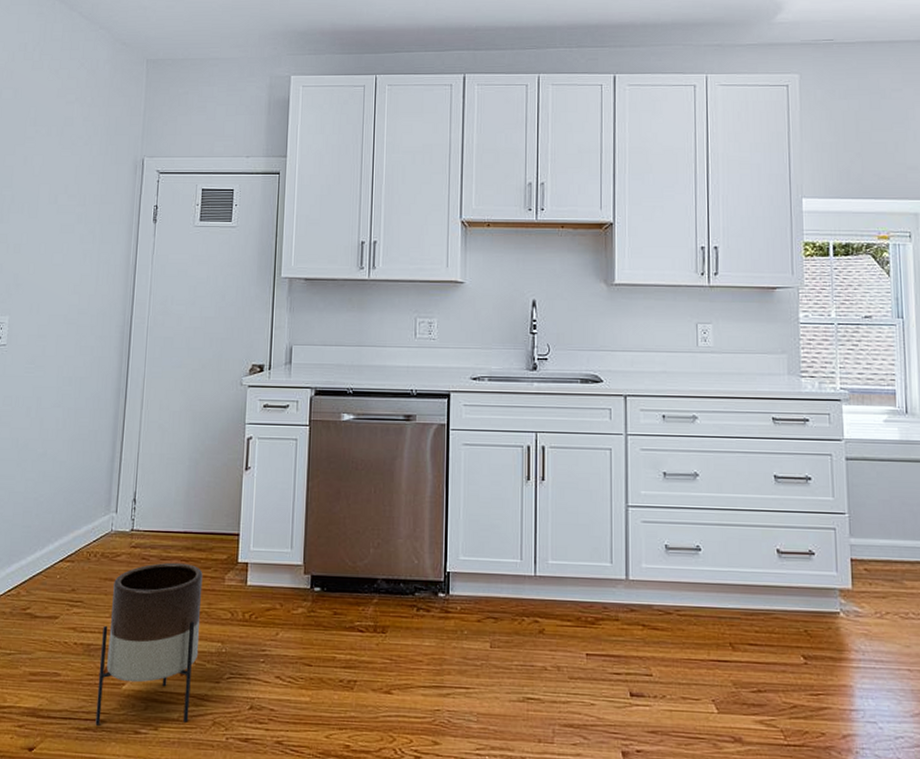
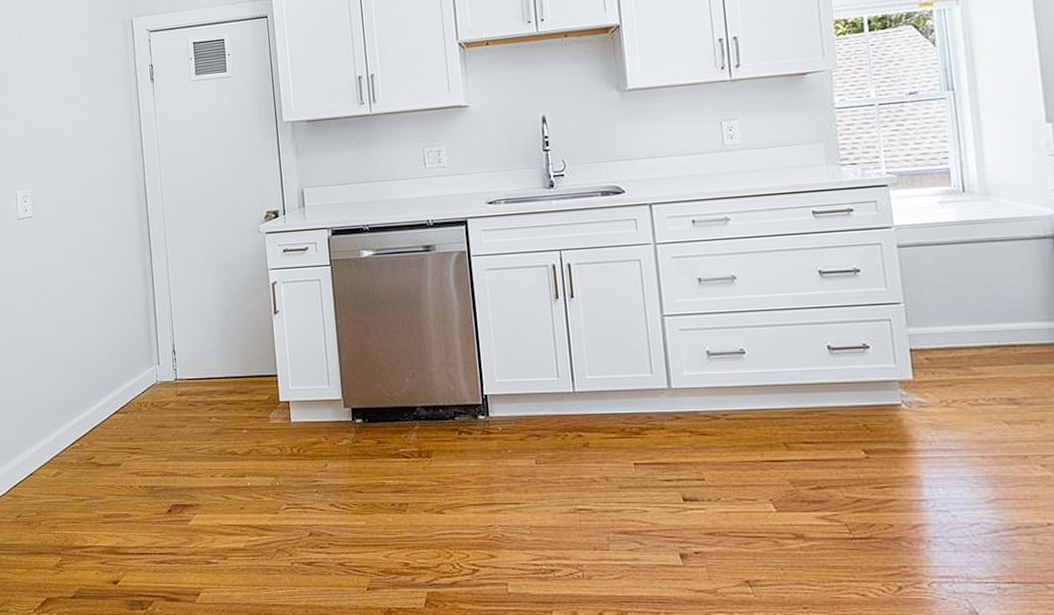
planter: present [95,562,203,725] -> none [163,406,255,558]

